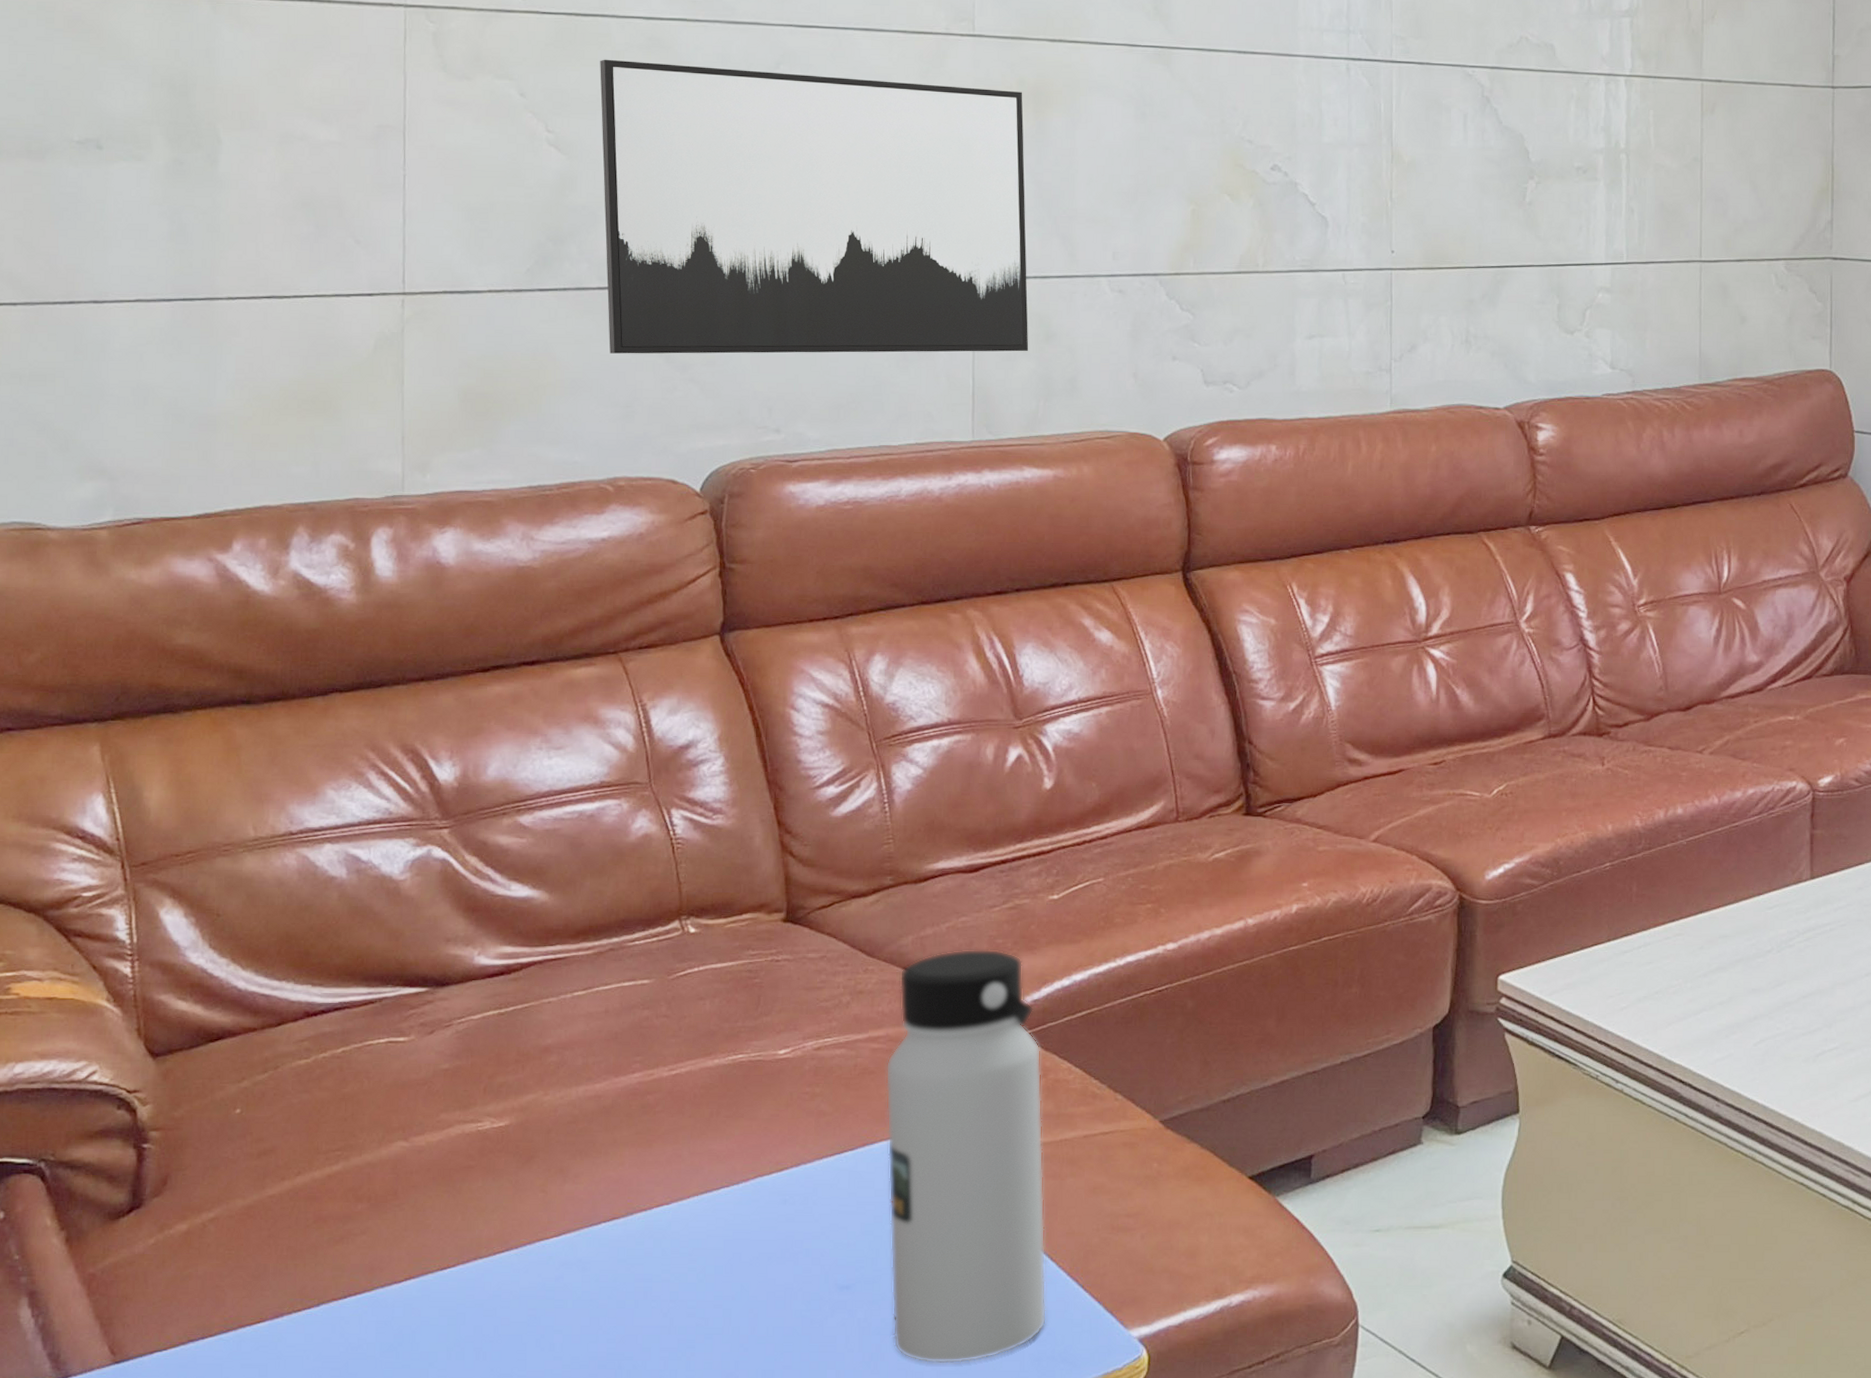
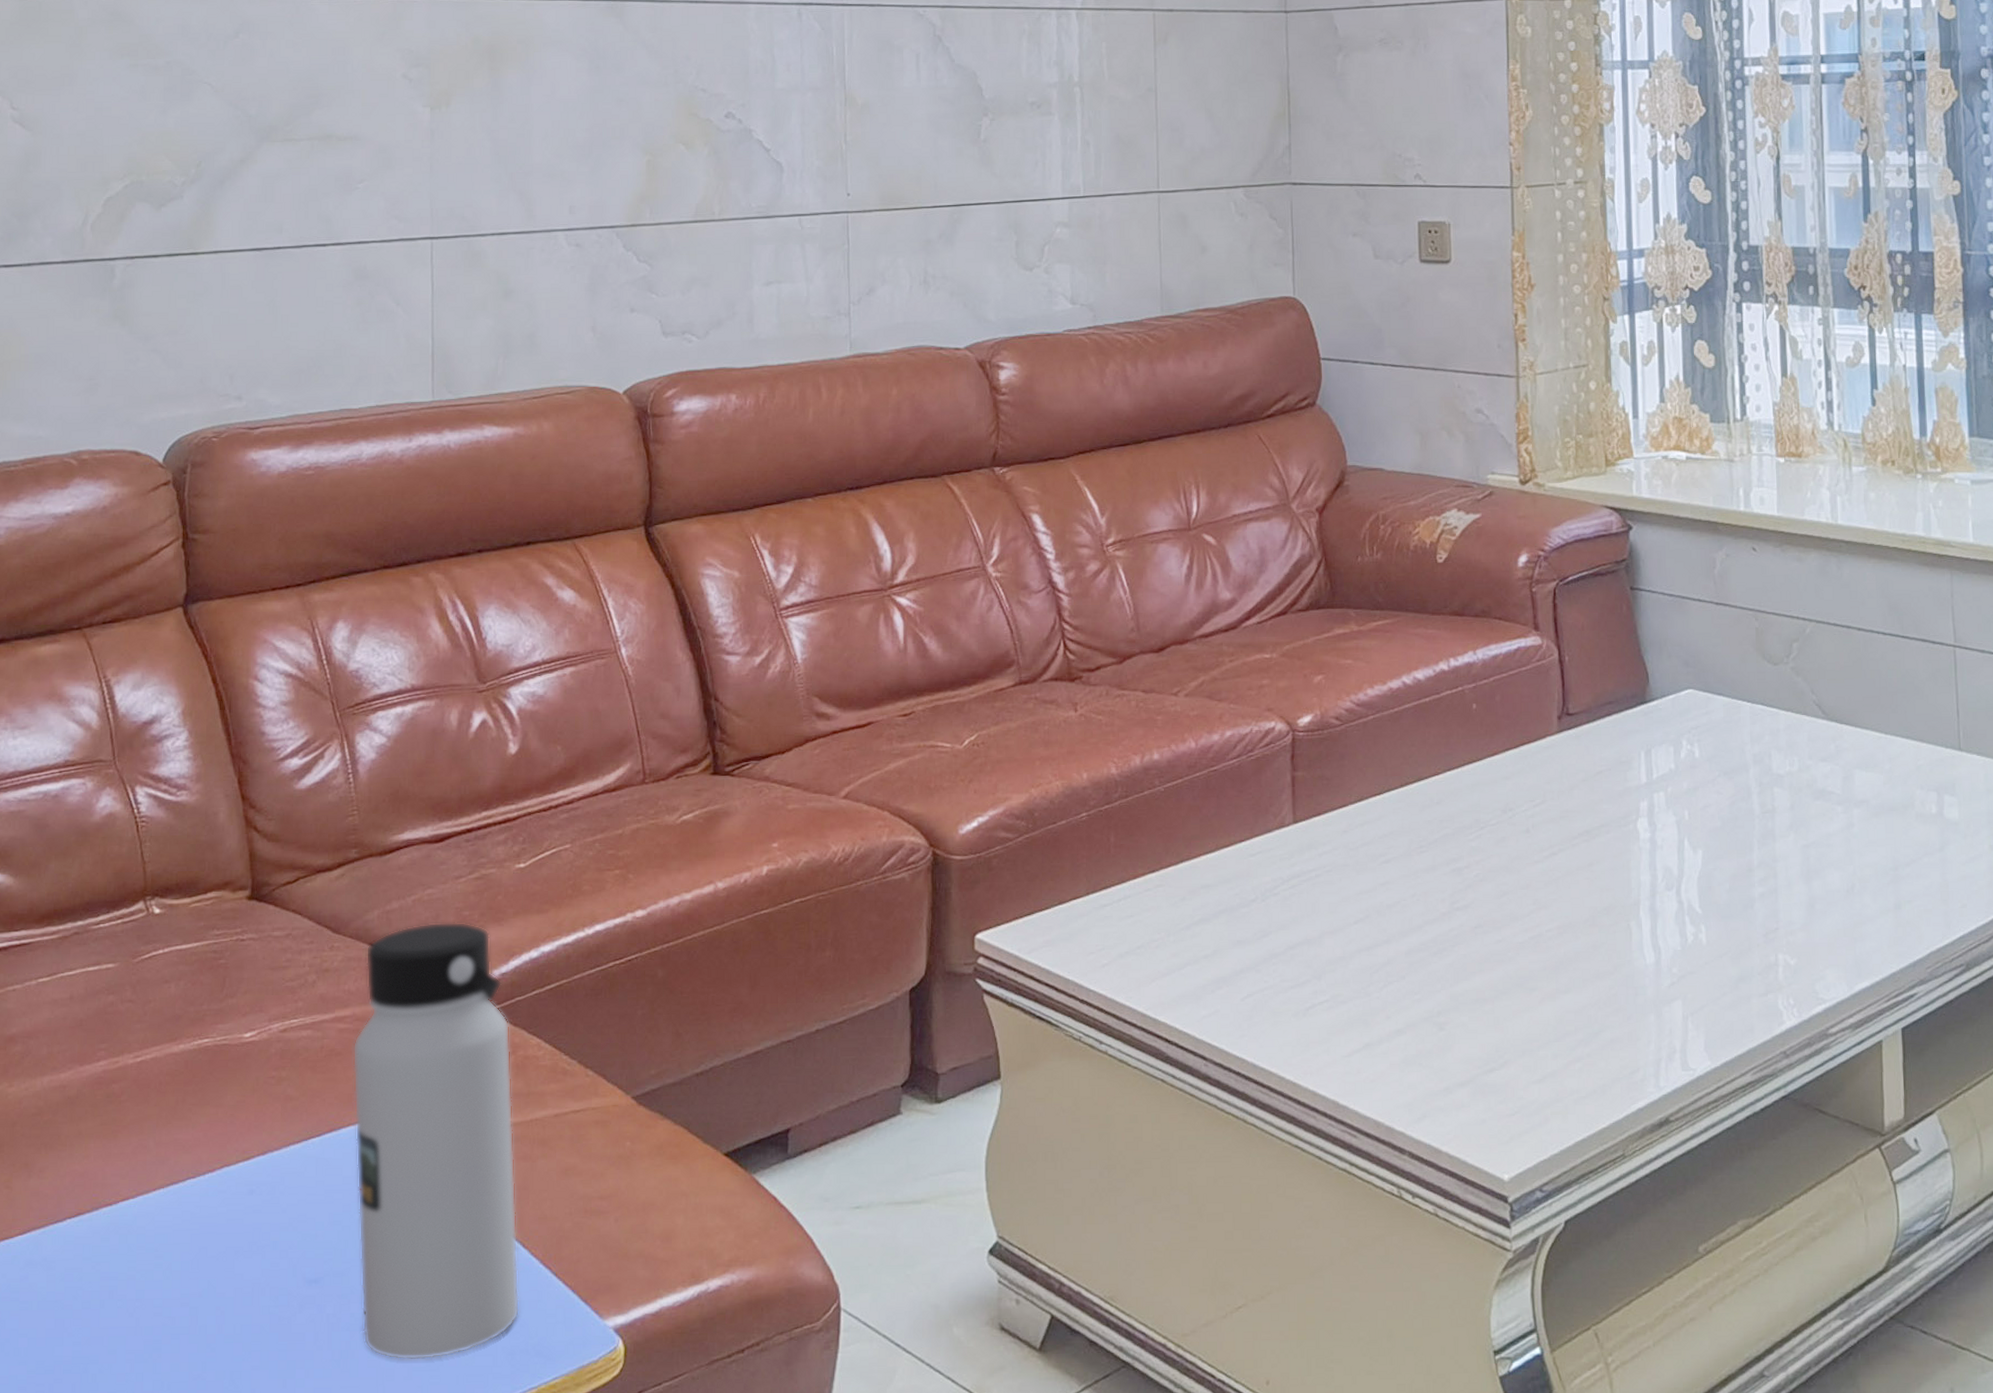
wall art: present [600,59,1029,354] -> none [63,35,487,327]

